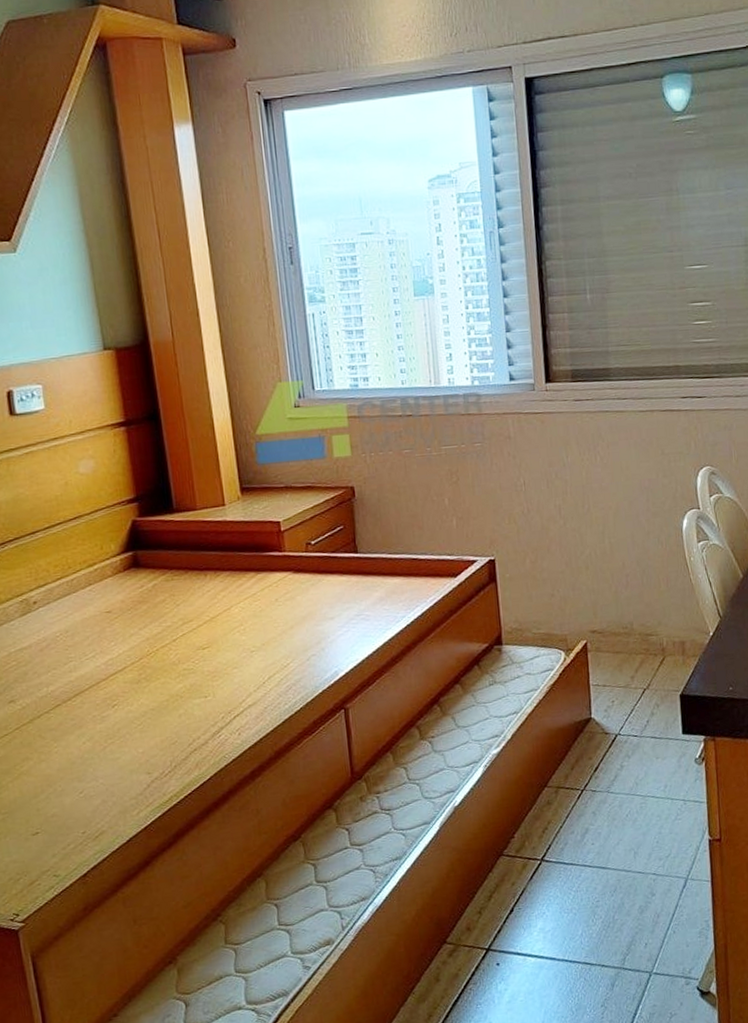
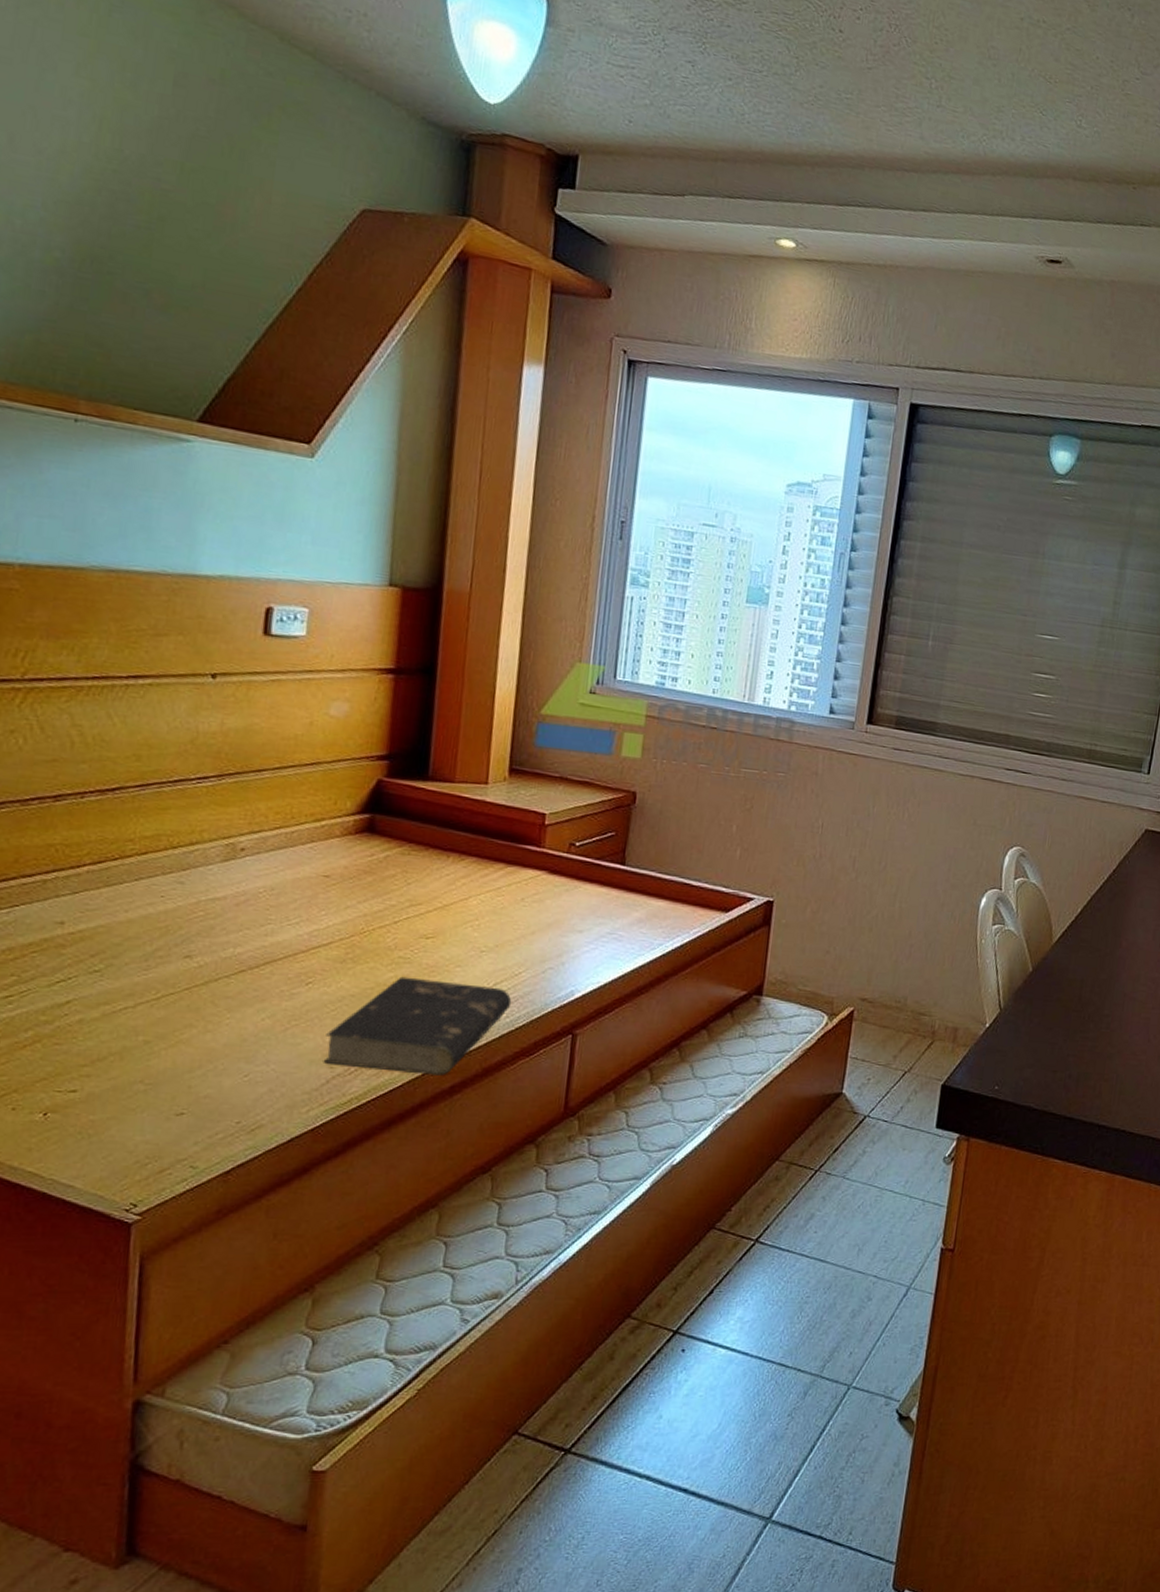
book: none [138,680,287,771] -> present [323,976,512,1076]

